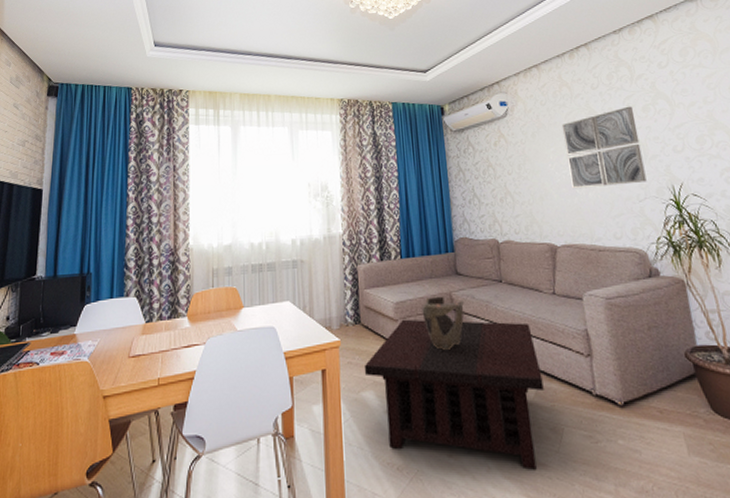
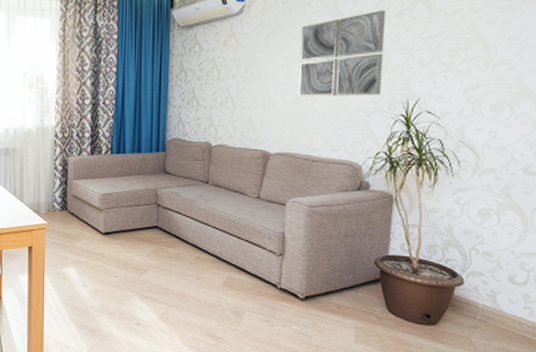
coffee table: present [364,319,544,470] -> none [67,209,233,342]
decorative bowl: present [422,296,465,350] -> none [127,191,169,239]

